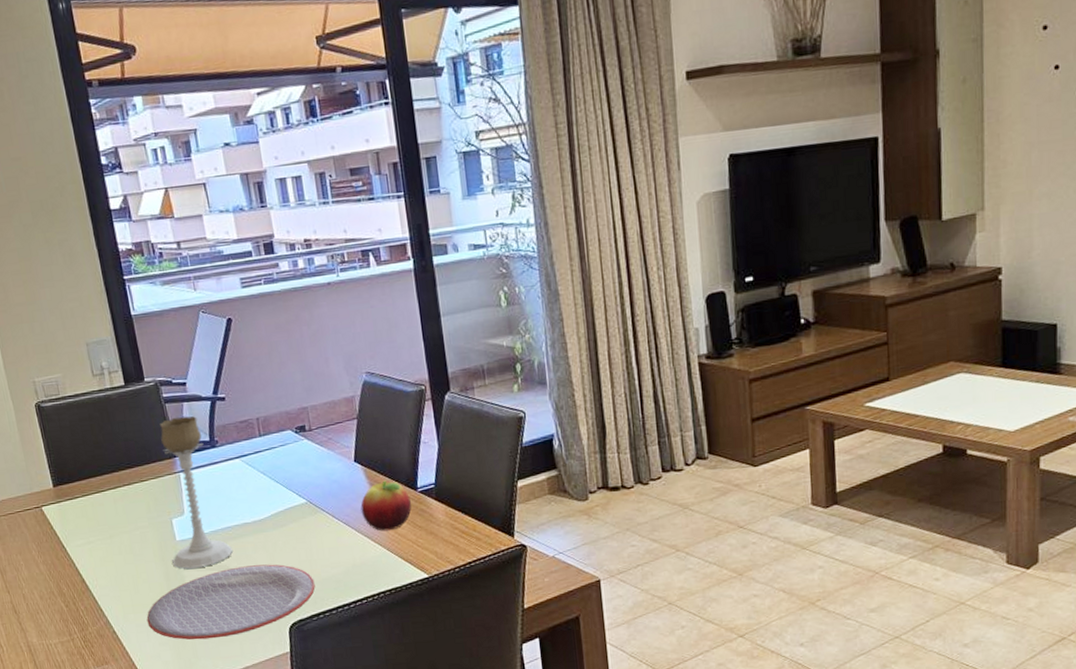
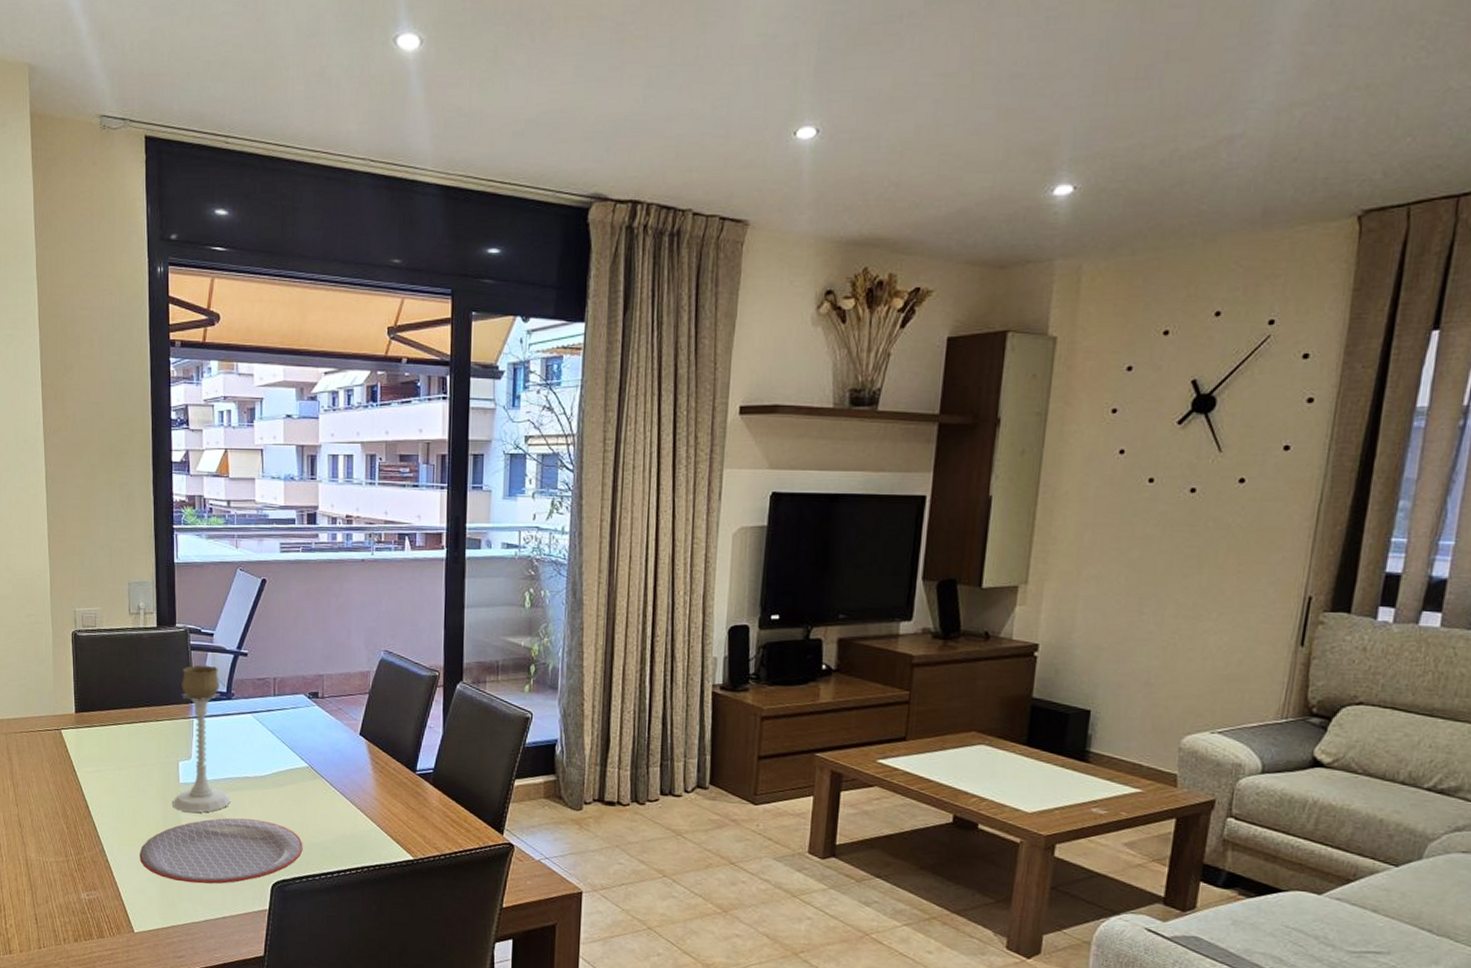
fruit: present [360,480,412,531] -> none [358,758,408,808]

